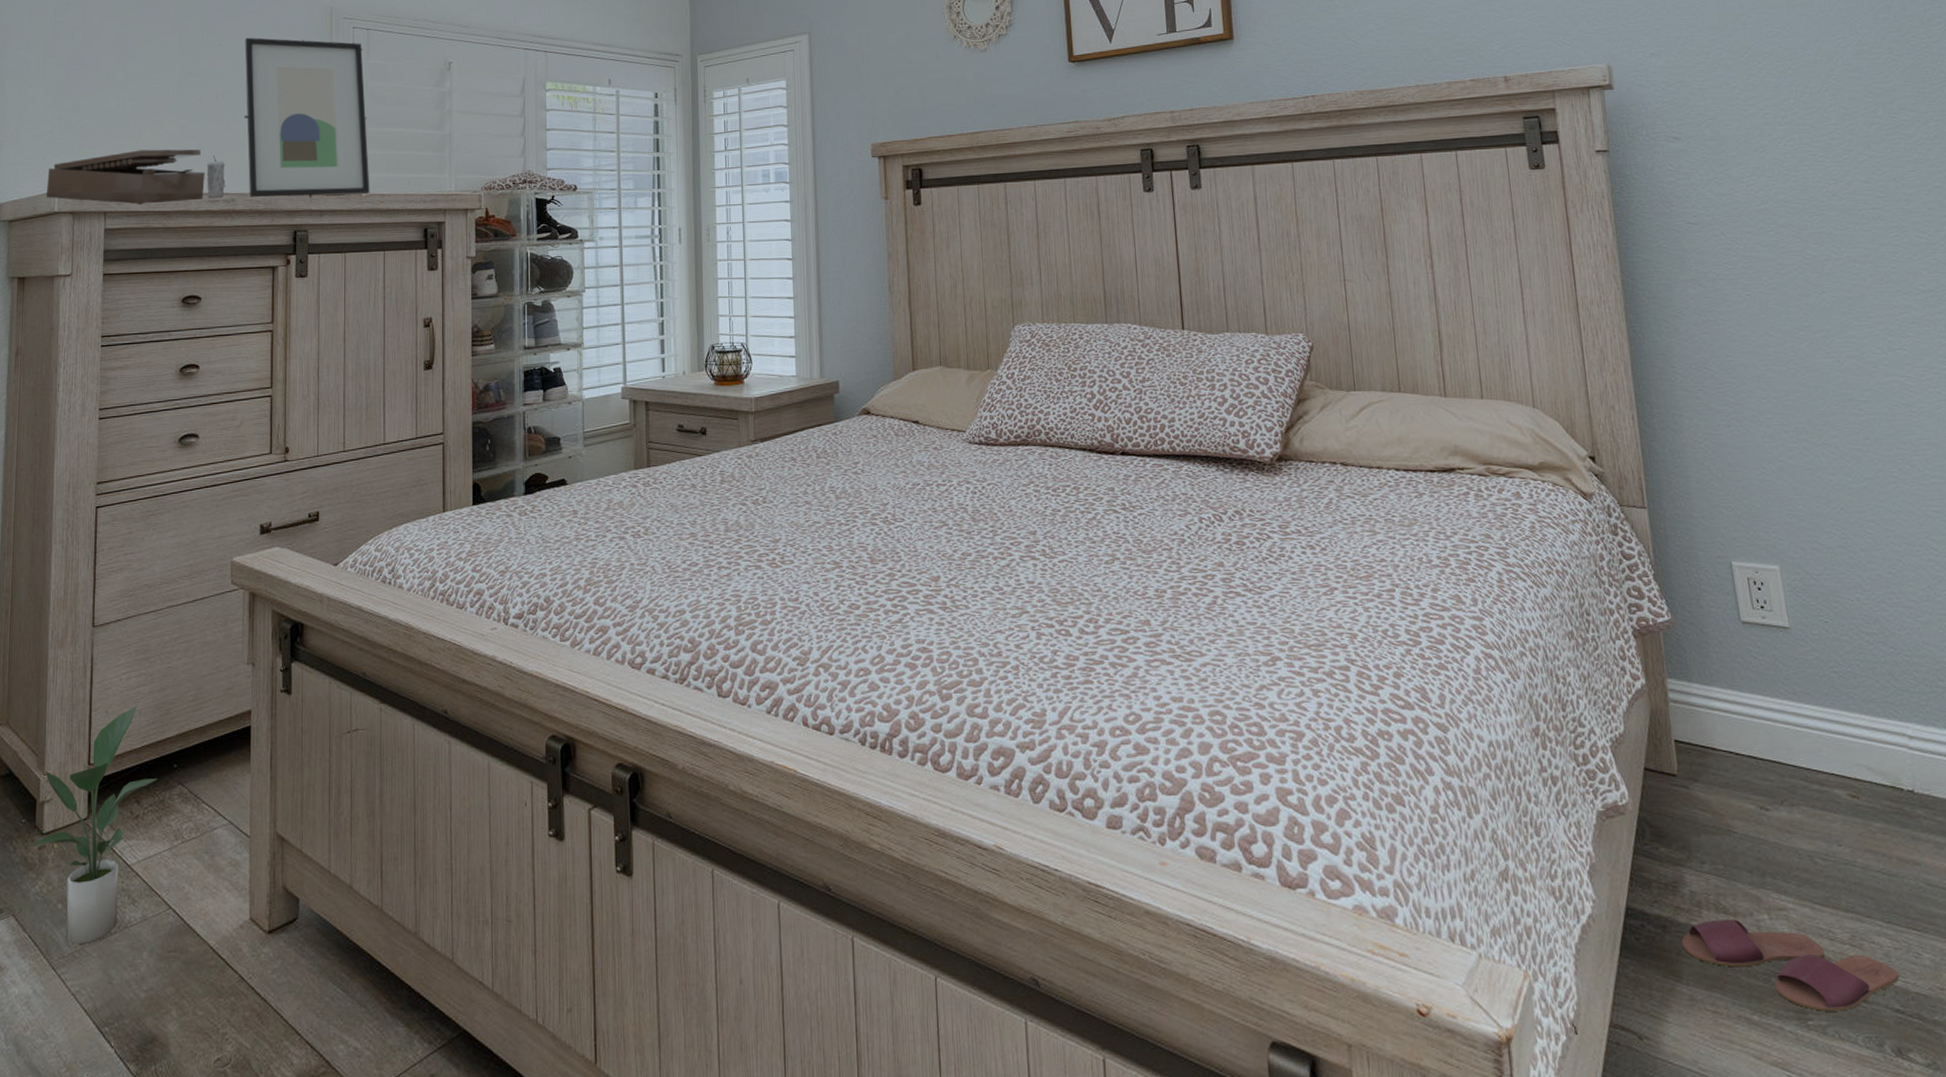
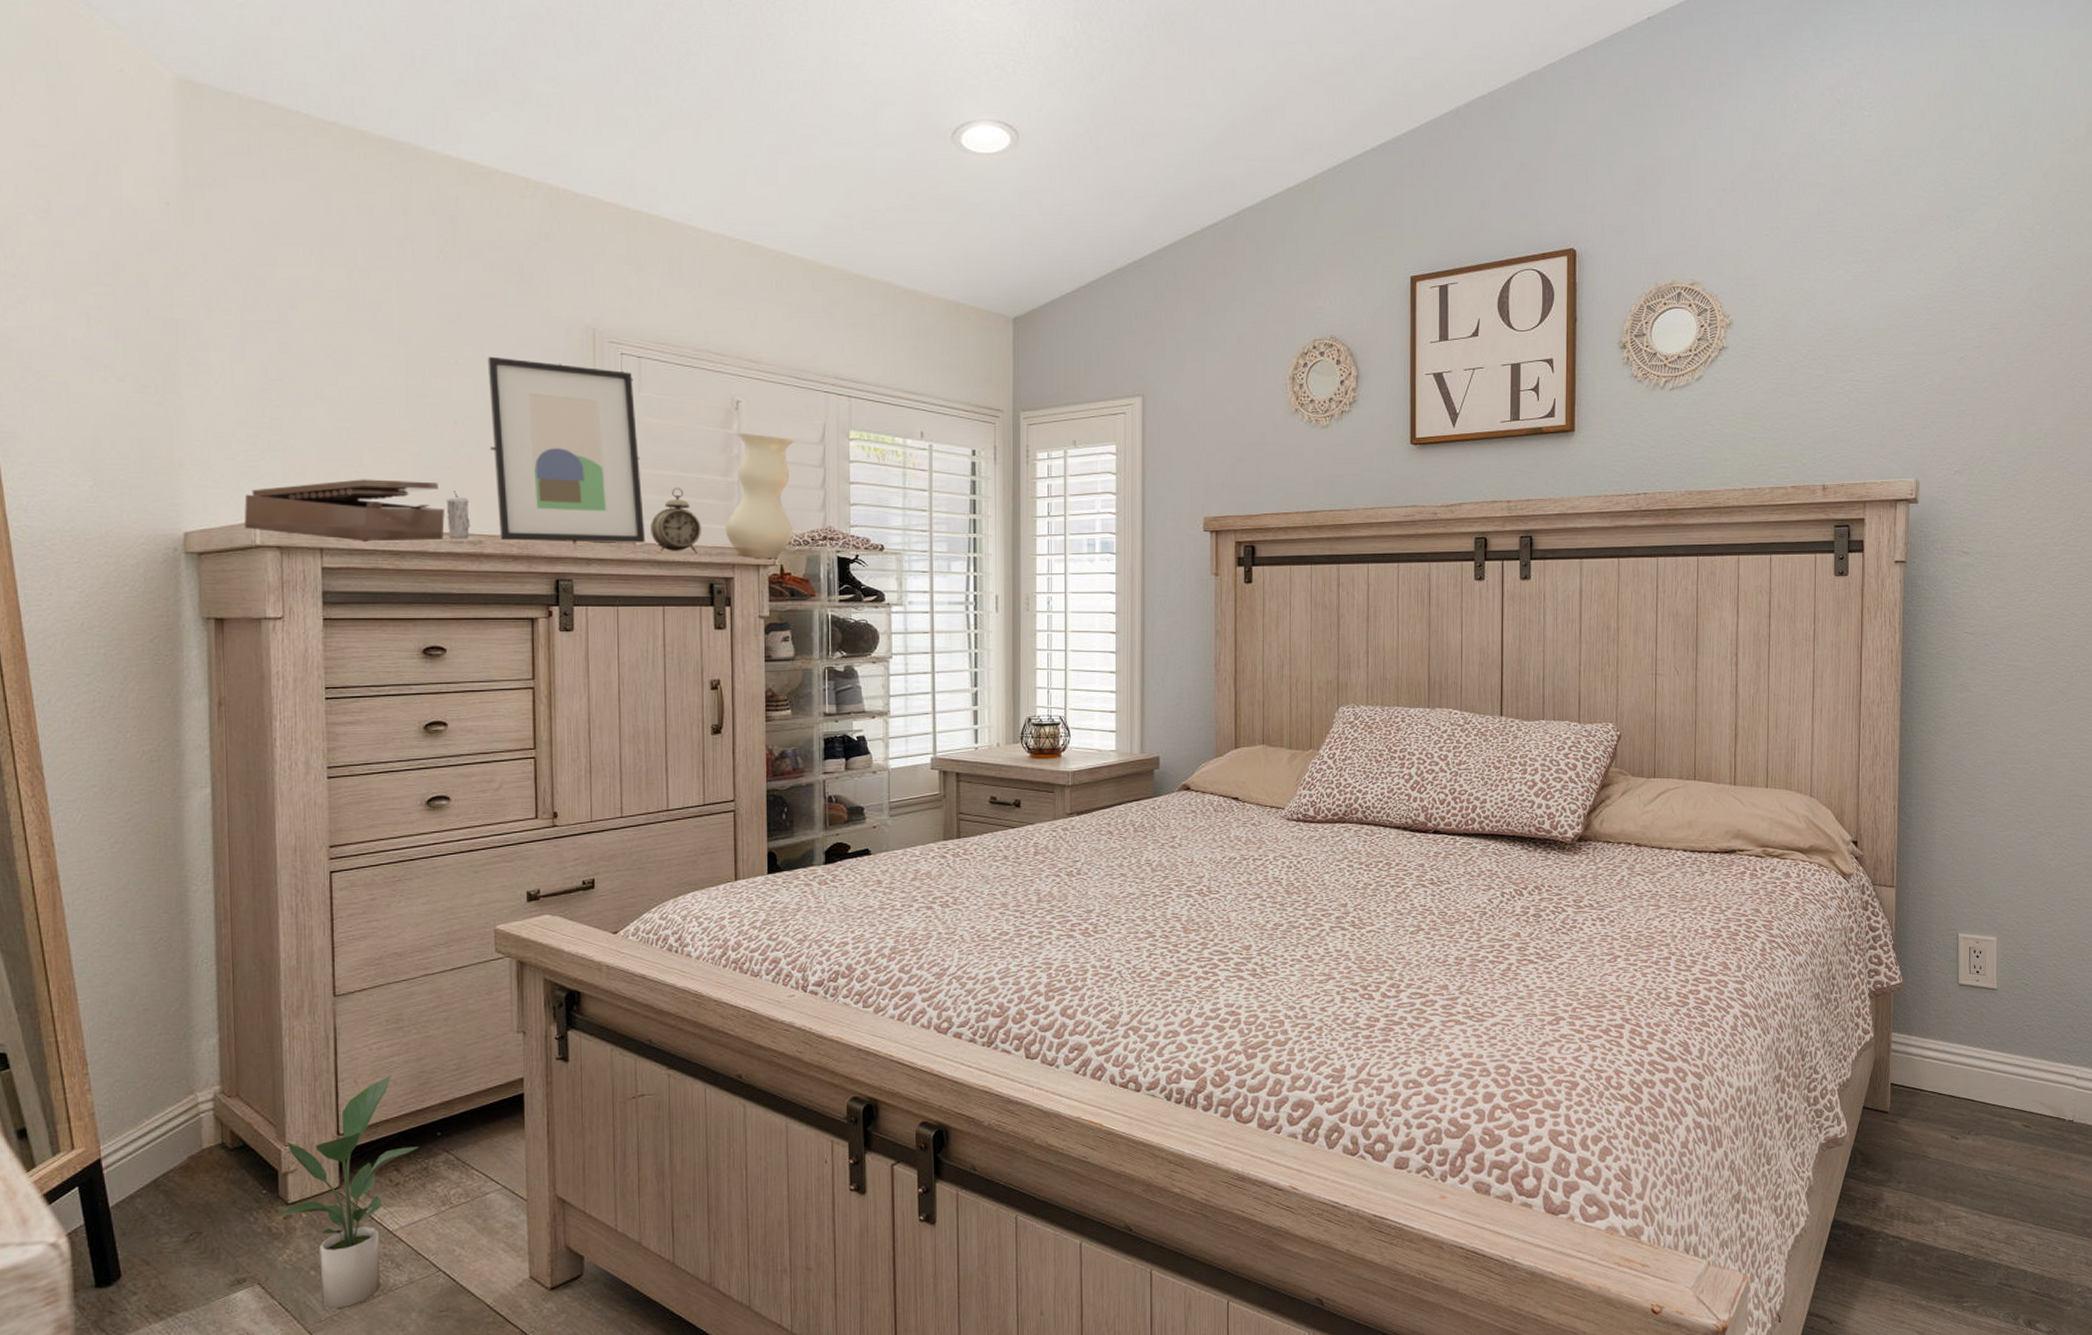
alarm clock: none [375,142,417,202] -> present [651,488,701,554]
vase: none [438,90,499,204] -> present [725,432,795,559]
slippers: present [1682,918,1899,1011] -> none [1874,1226,2038,1295]

